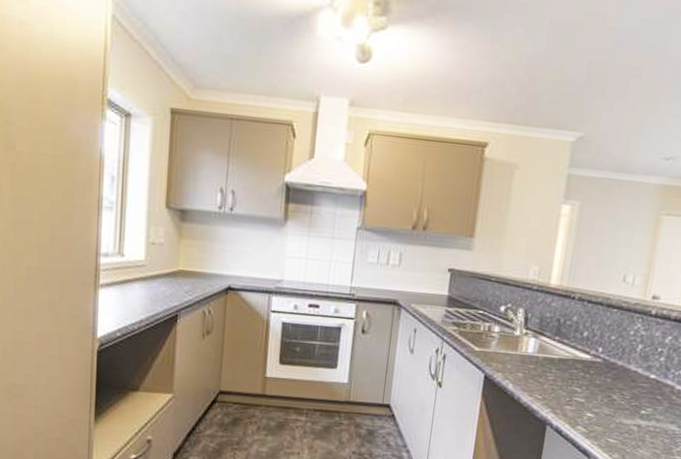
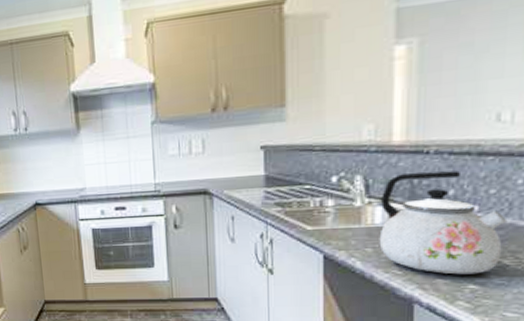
kettle: none [528,313,620,405] -> present [379,170,508,275]

